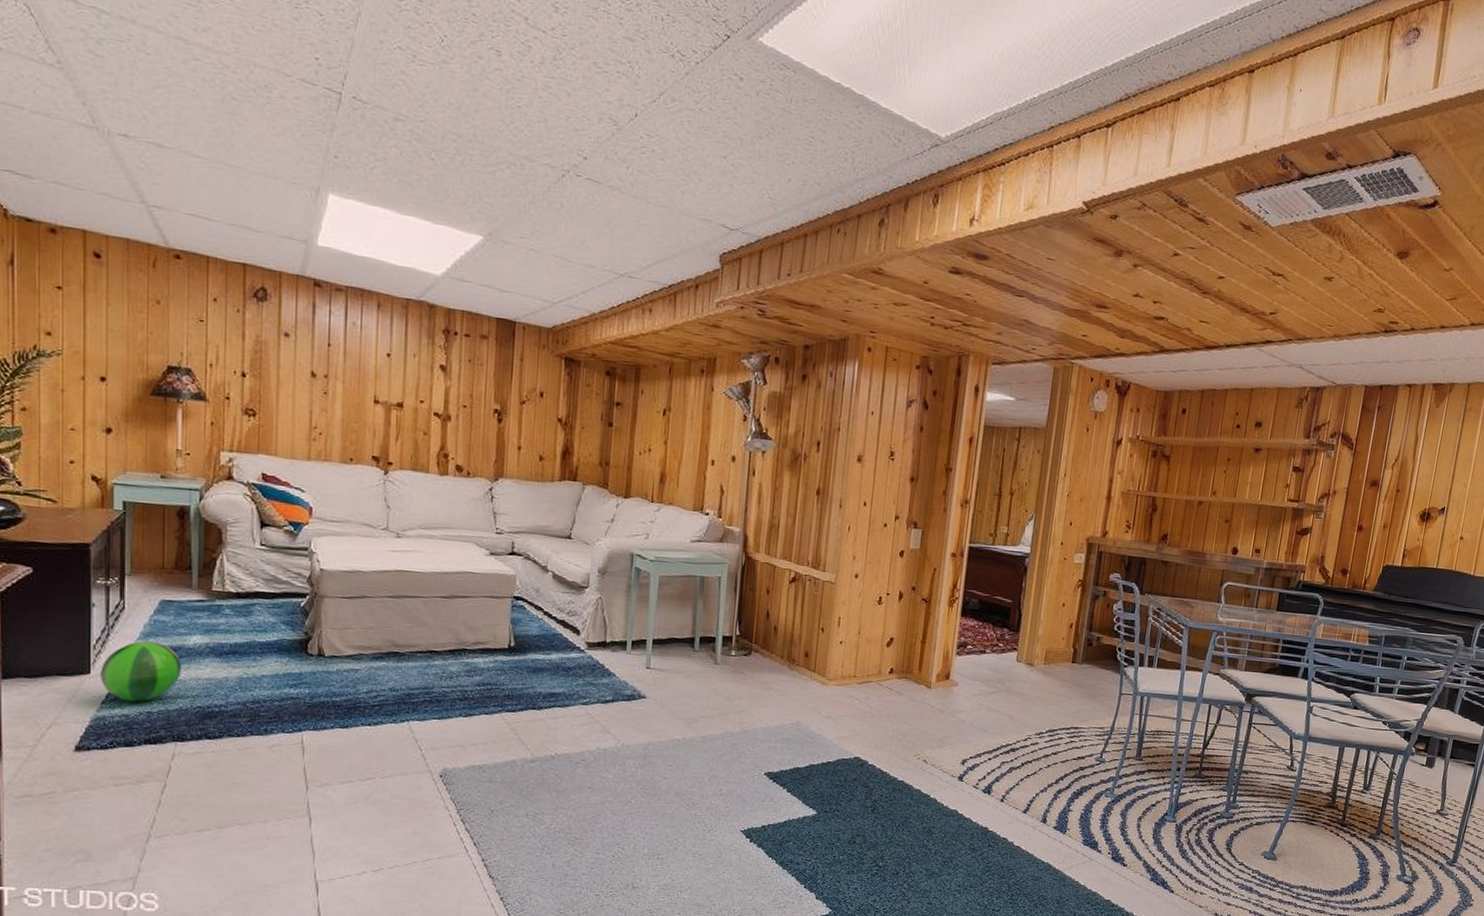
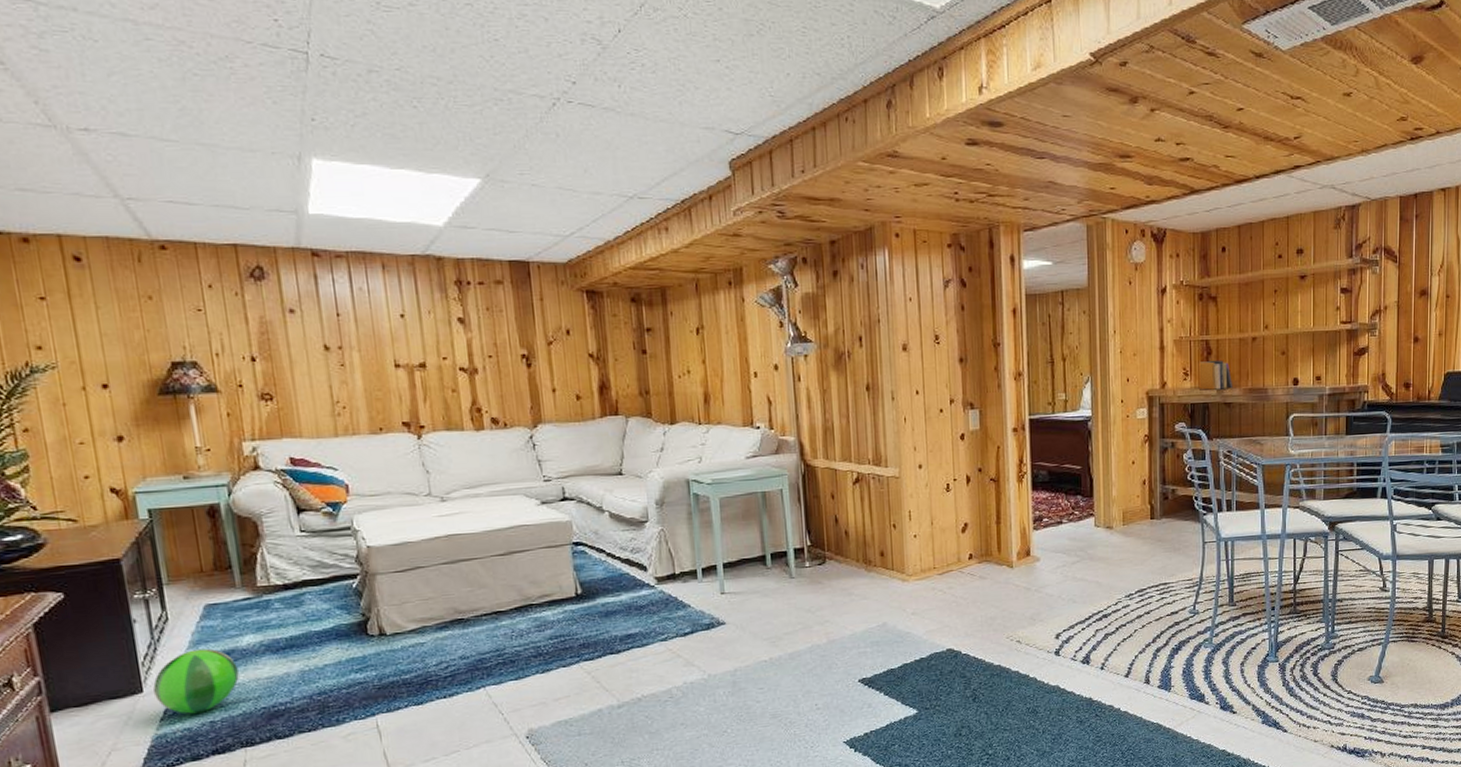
books: none [1139,516,1173,548] -> present [1198,360,1233,390]

